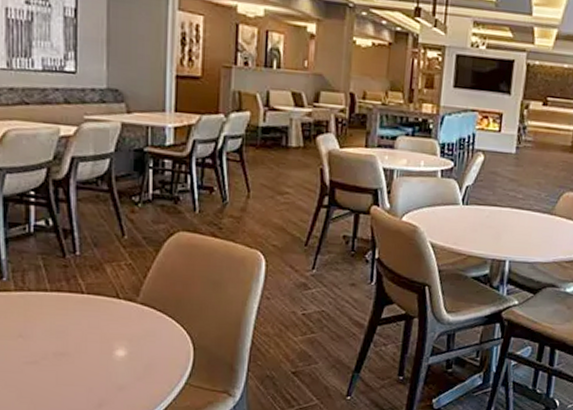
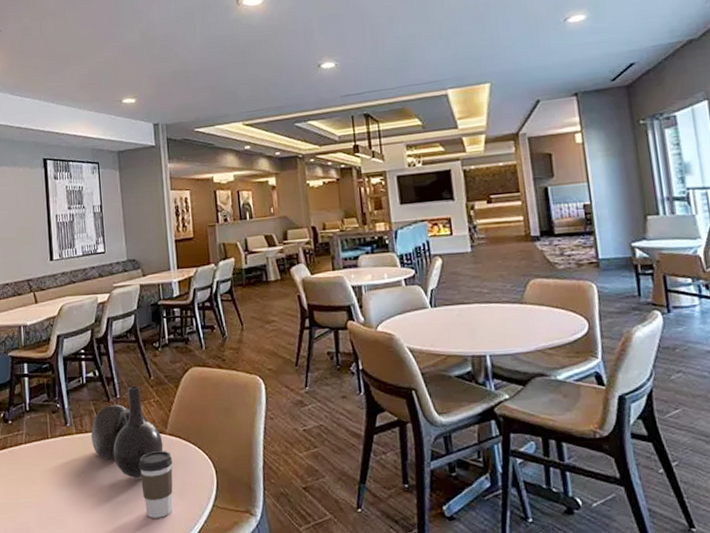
decorative vase: none [36,243,132,349] -> present [91,385,164,479]
coffee cup: none [97,319,142,392] -> present [138,450,173,518]

